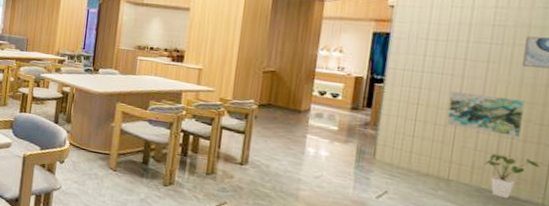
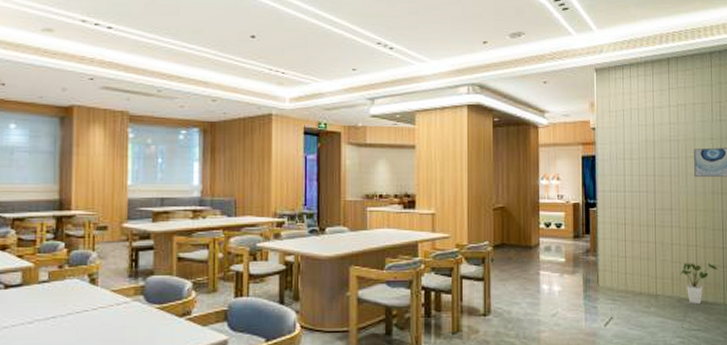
wall art: present [446,91,525,138] -> none [648,207,701,245]

